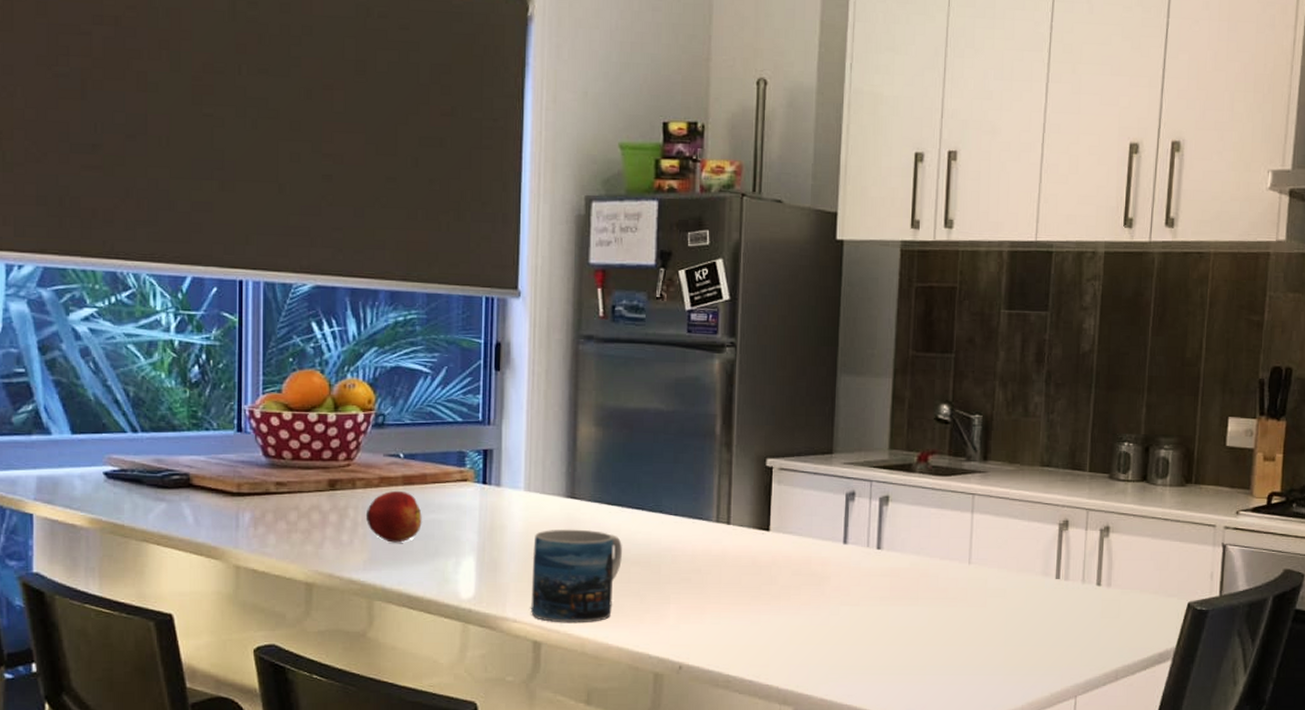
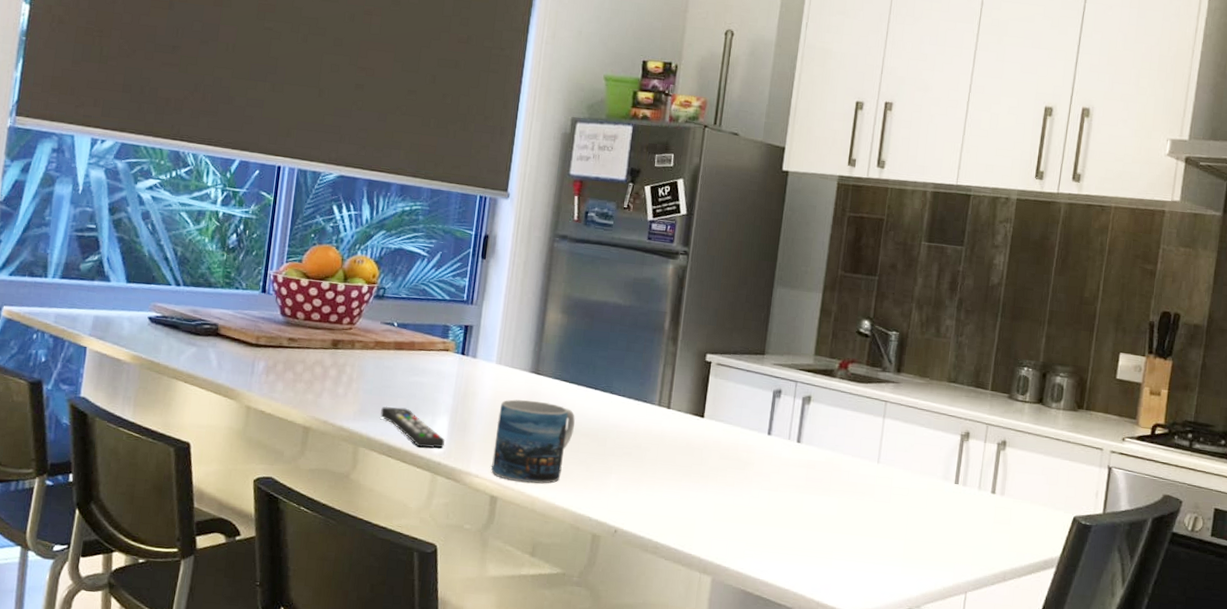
apple: present [365,490,422,543] -> none [359,354,408,399]
remote control: none [395,550,475,594] -> present [380,406,446,448]

